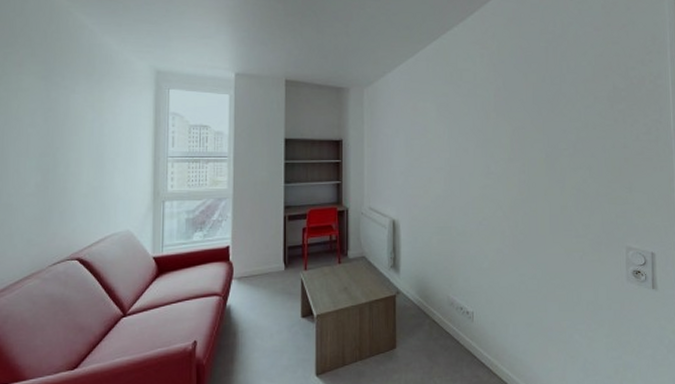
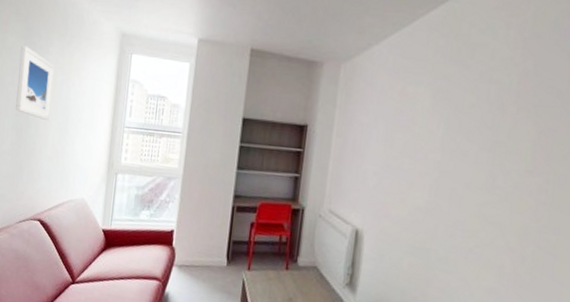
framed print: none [39,86,83,159] -> present [15,45,55,121]

